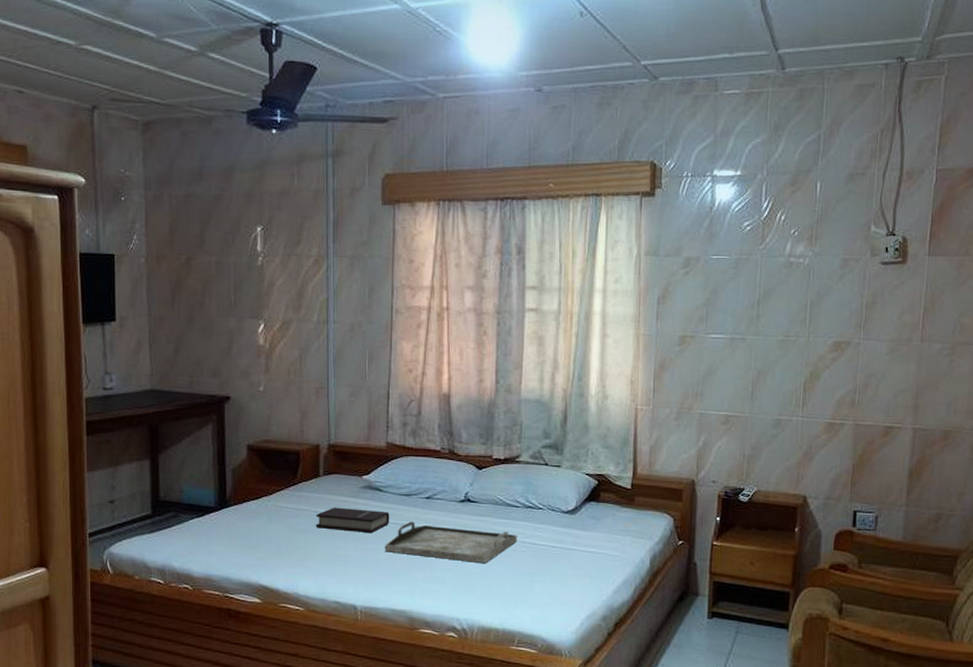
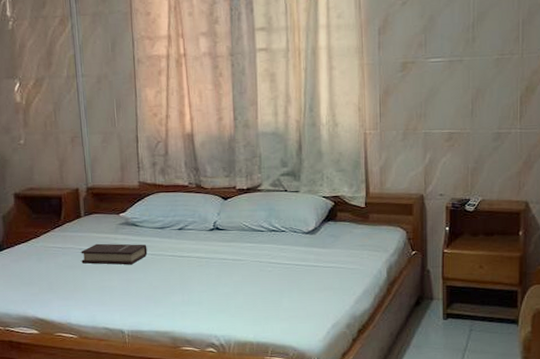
serving tray: present [384,521,517,564] -> none [144,251,264,285]

